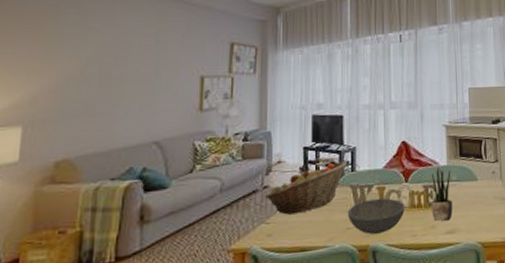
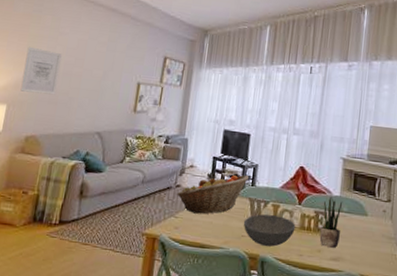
wall art: none [40,50,95,107] -> present [20,46,62,95]

